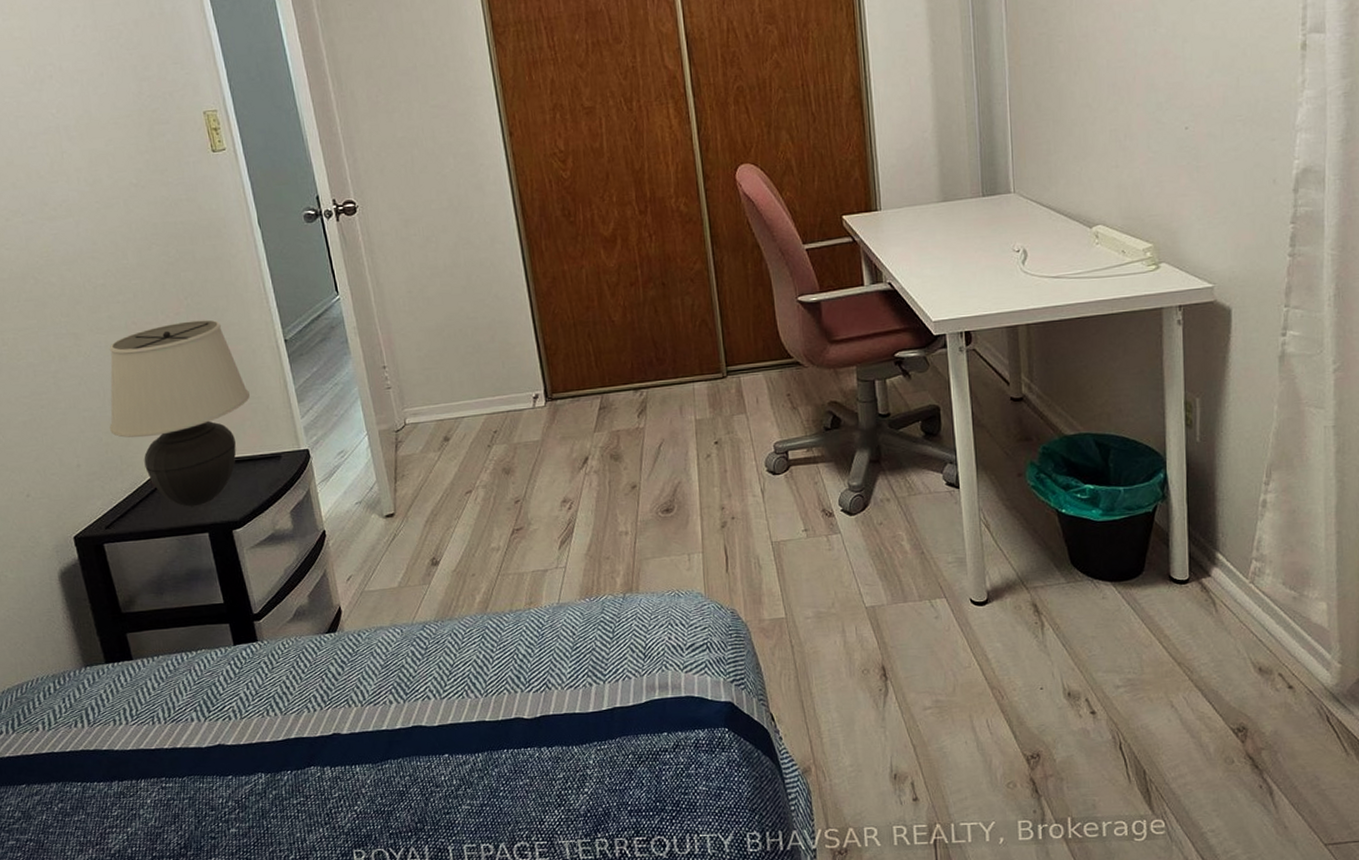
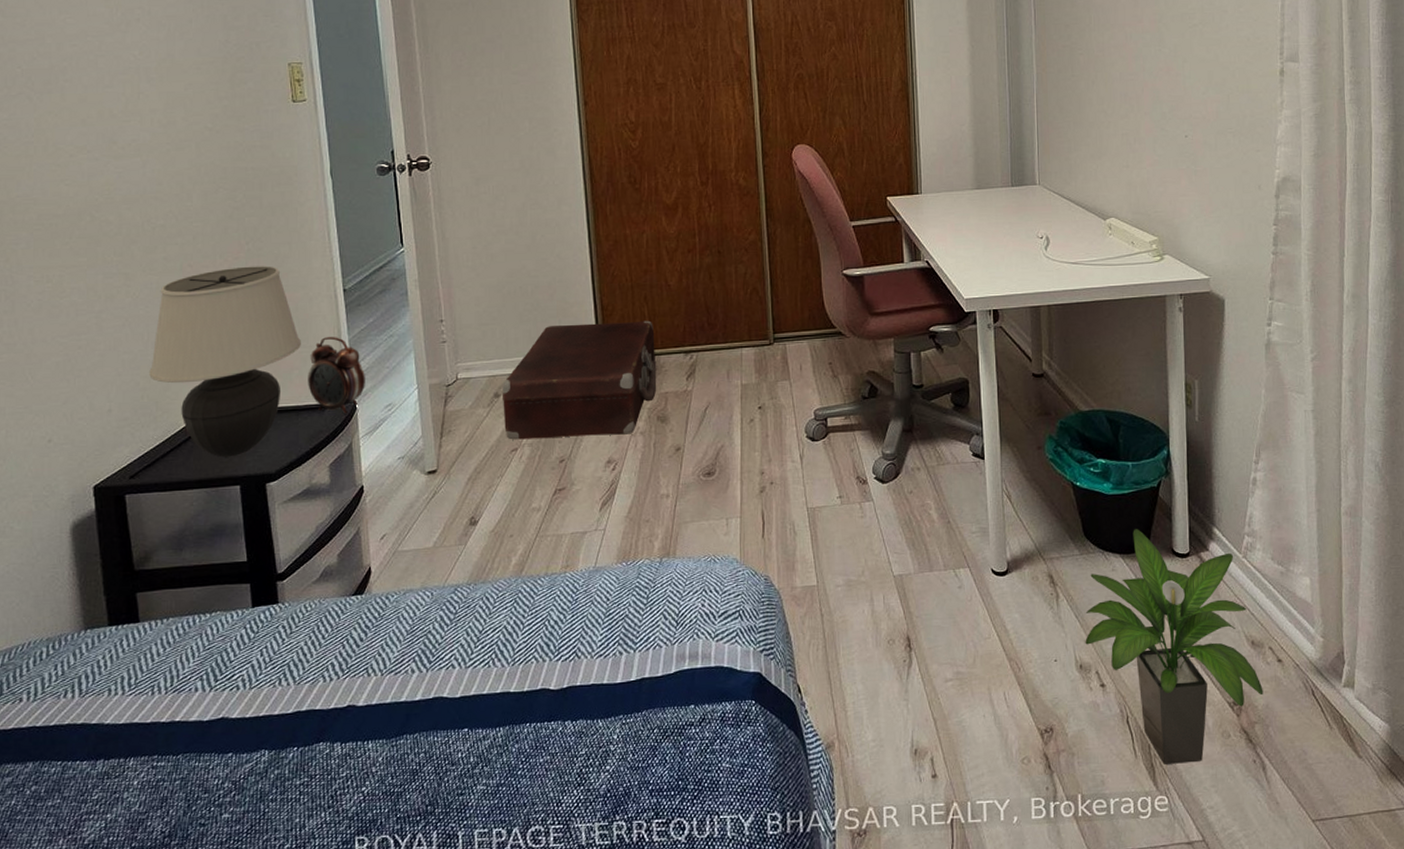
alarm clock: none [259,387,317,462] -> present [308,337,365,414]
suitcase: none [451,358,608,483] -> present [502,320,657,440]
potted plant: none [1073,556,1272,789] -> present [1085,529,1263,764]

